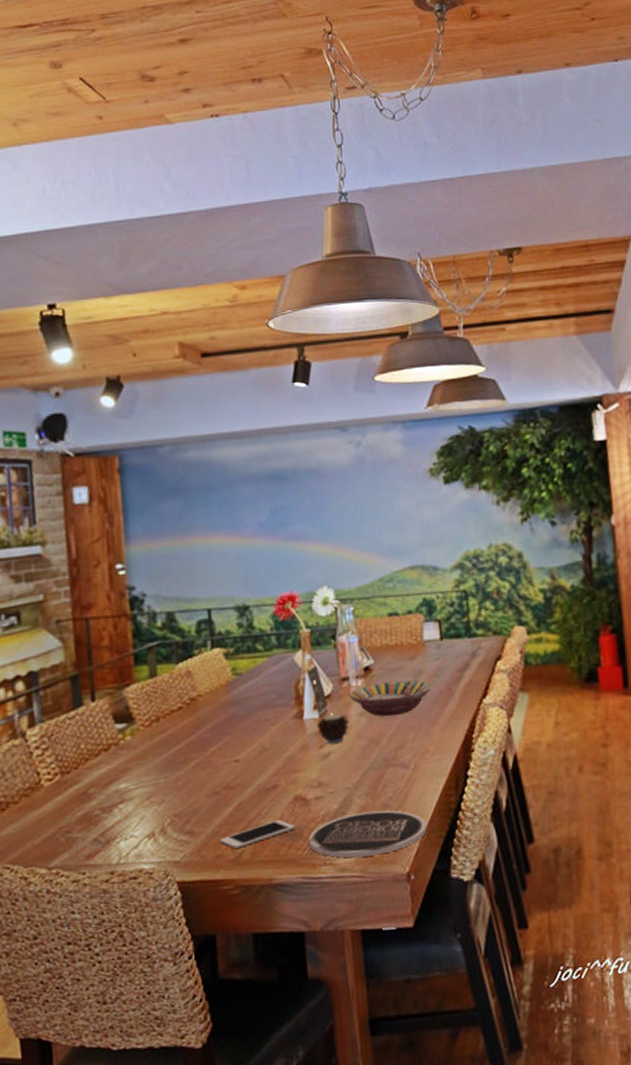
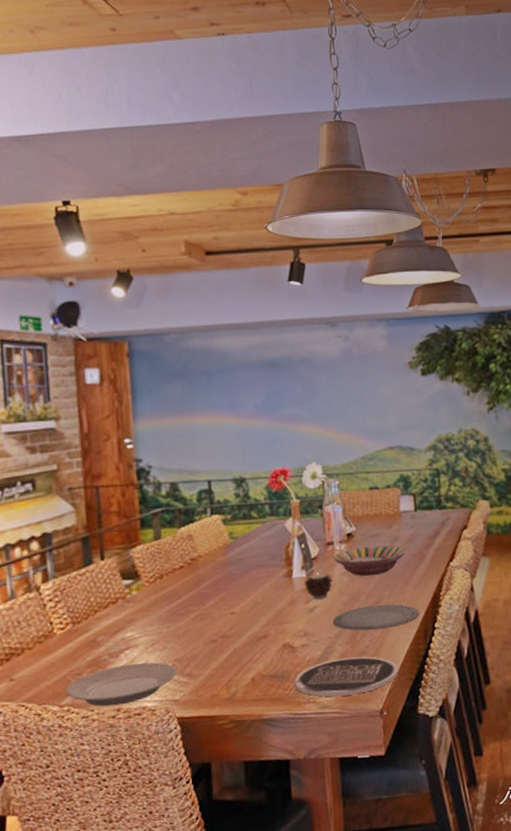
plate: none [54,817,177,869] -> present [66,662,177,707]
cell phone: present [220,820,296,849] -> none [216,664,284,689]
plate: none [351,748,449,781] -> present [333,604,419,631]

